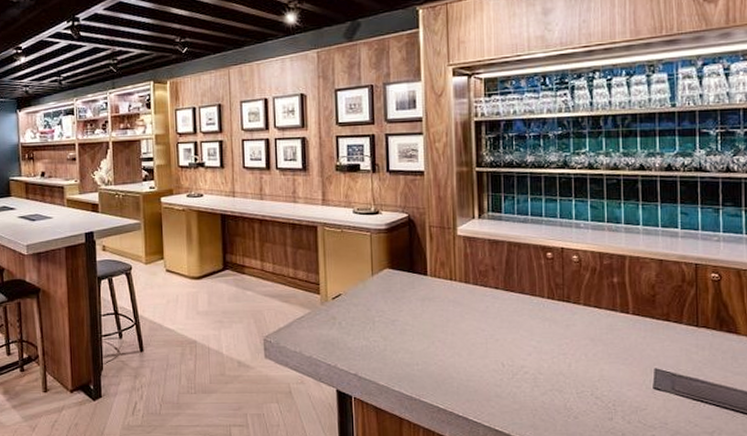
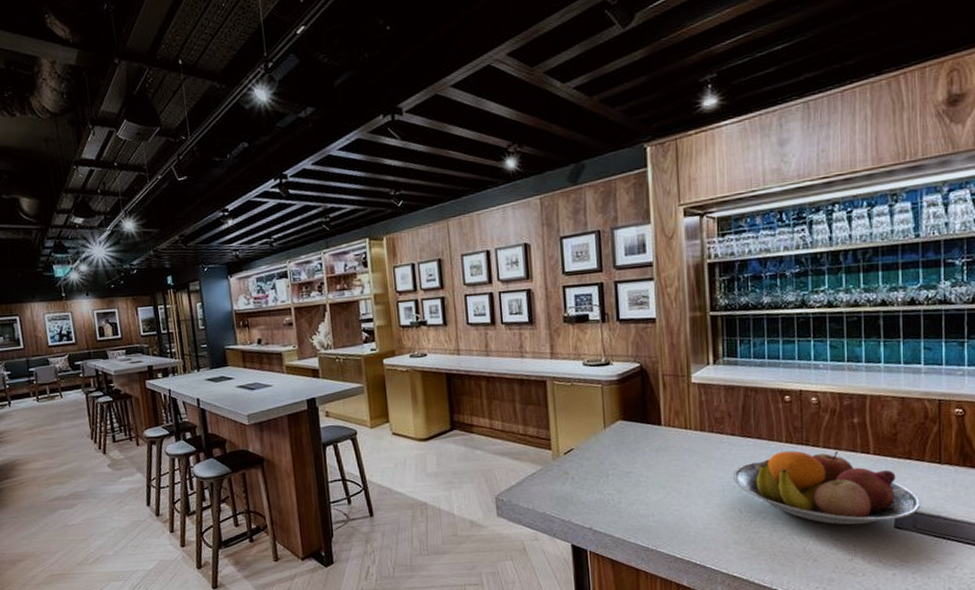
fruit bowl: none [495,307,679,383] -> present [732,450,921,525]

